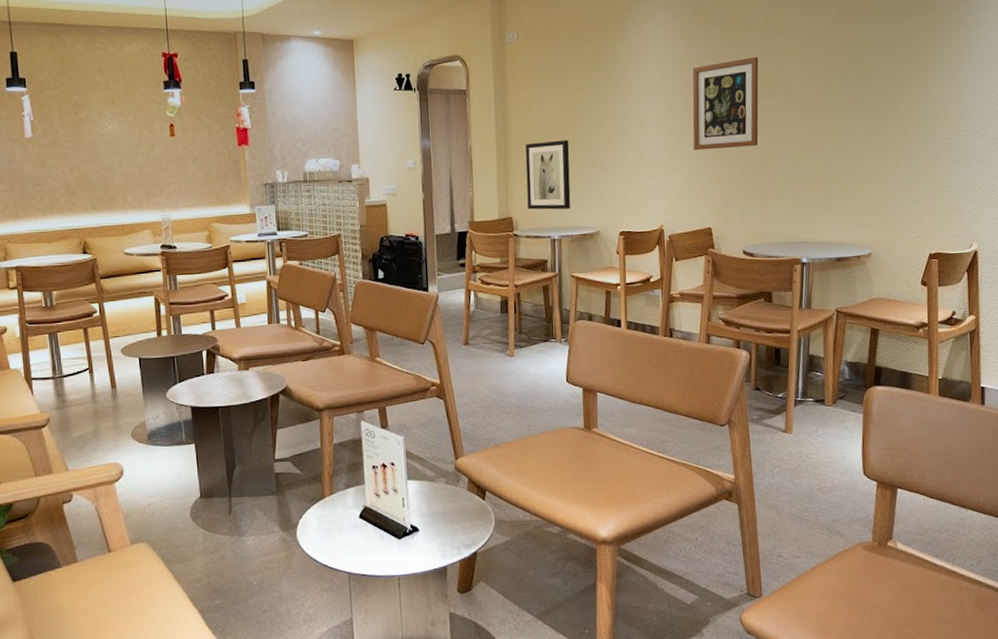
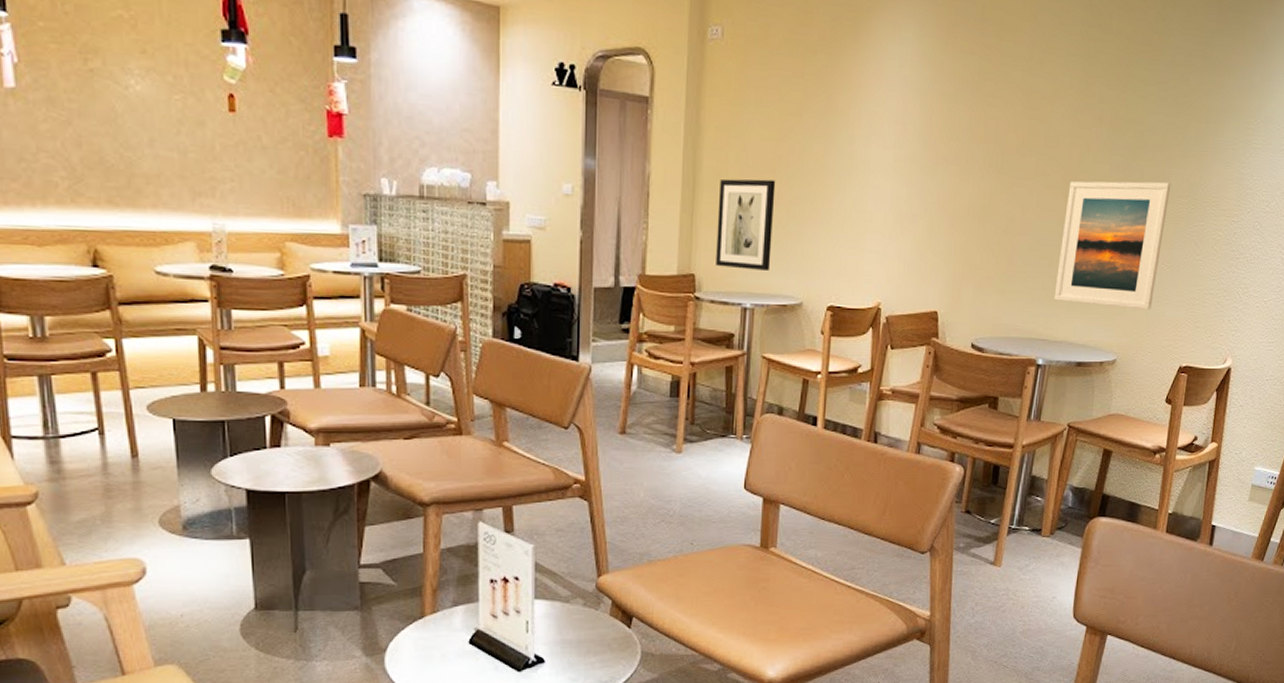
wall art: present [692,56,759,151] -> none [928,99,1018,215]
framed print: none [809,105,900,210] -> present [1054,181,1172,310]

